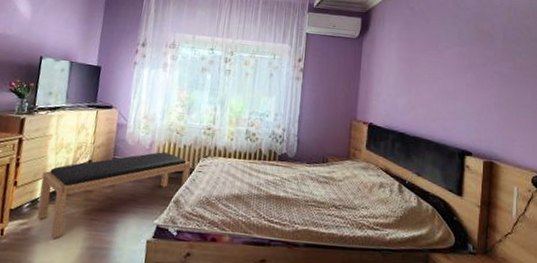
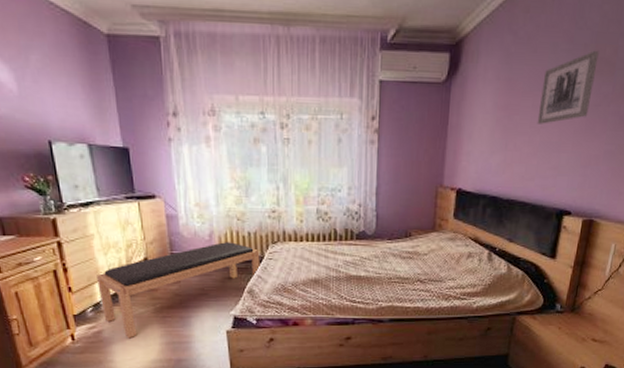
wall art: none [434,24,479,77] -> present [537,50,599,124]

